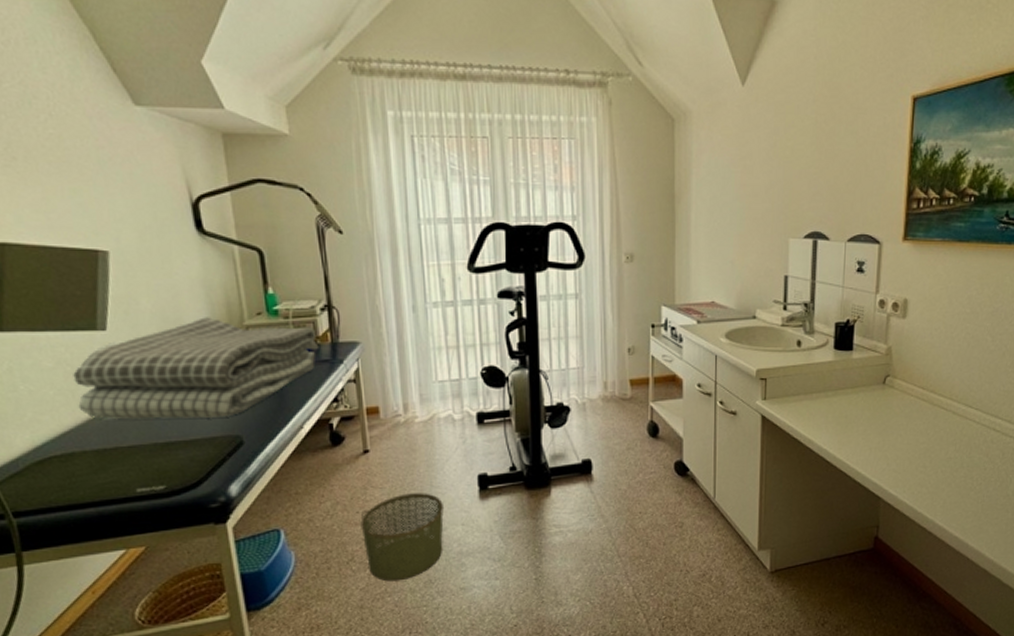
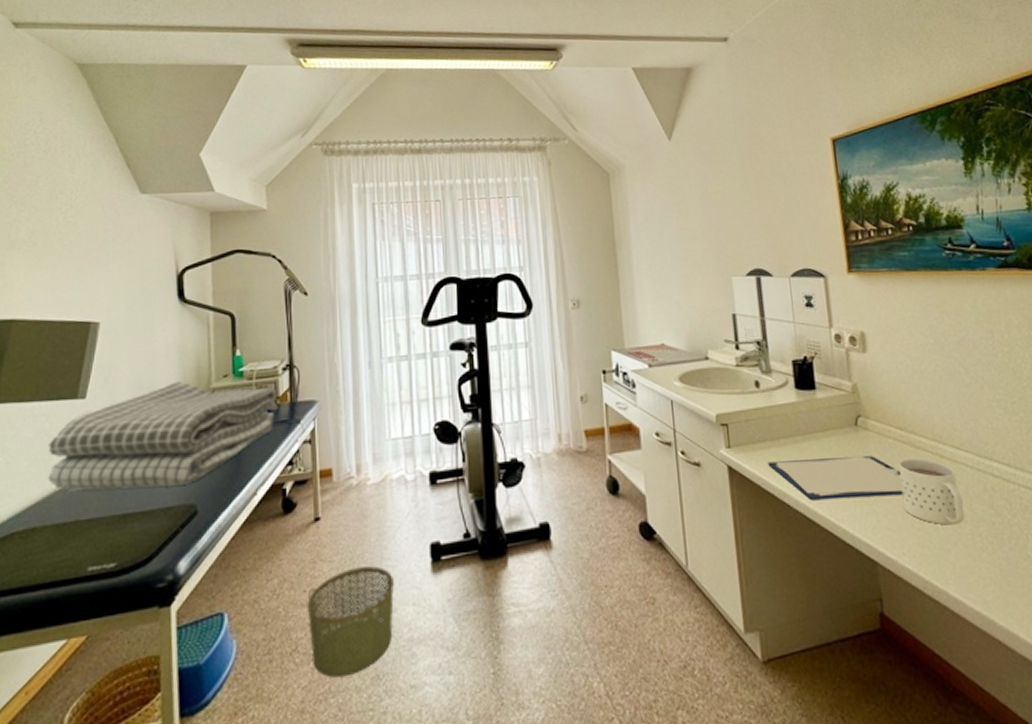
notepad: none [798,411,915,446] -> present [767,456,903,499]
mug: none [912,414,964,470] -> present [897,458,965,525]

